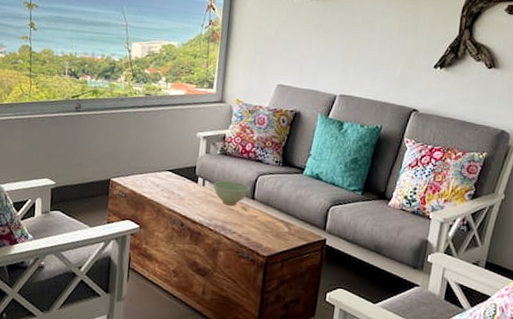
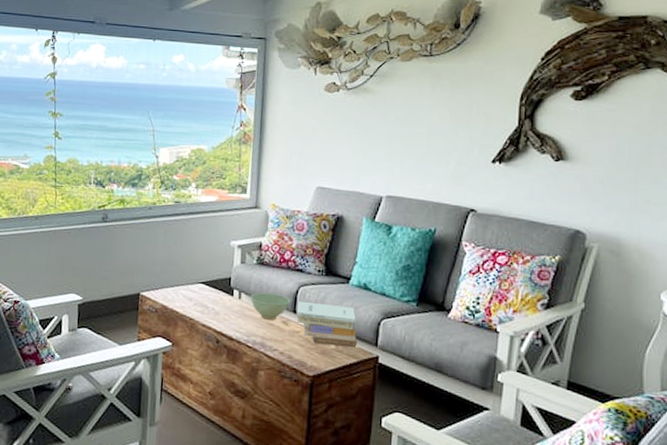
books: none [255,188,308,231] -> present [296,301,358,347]

